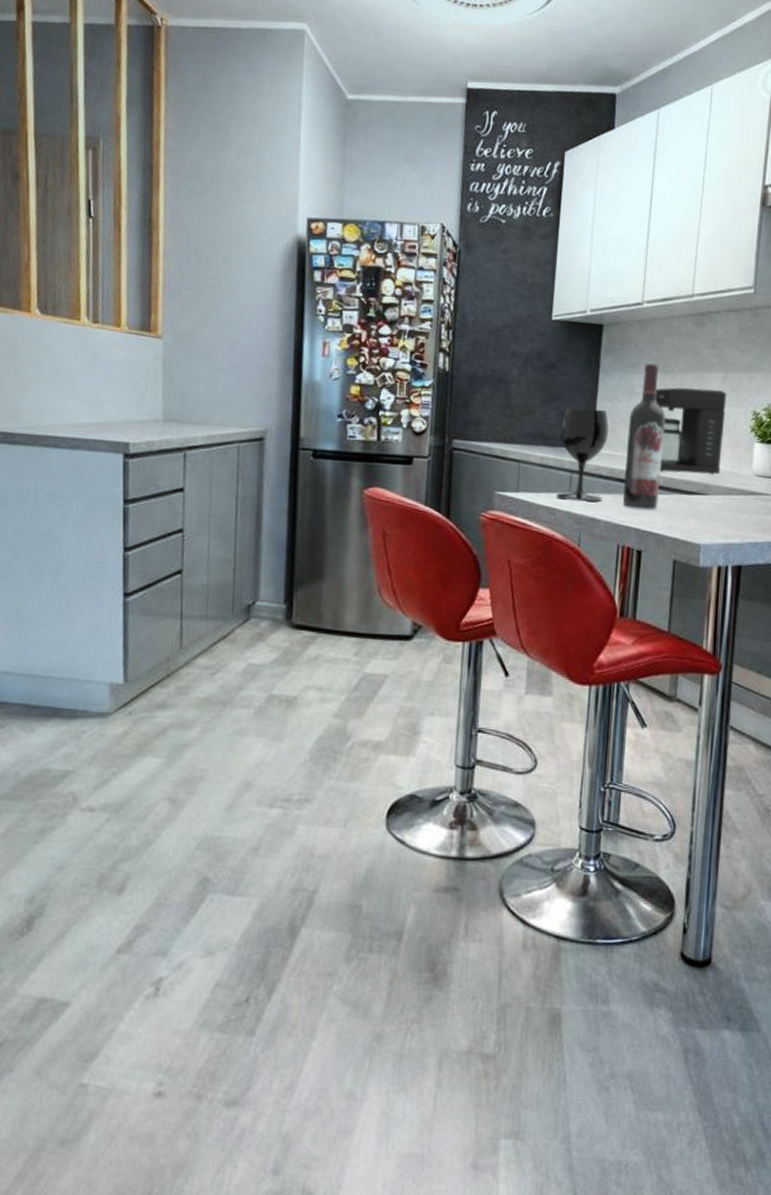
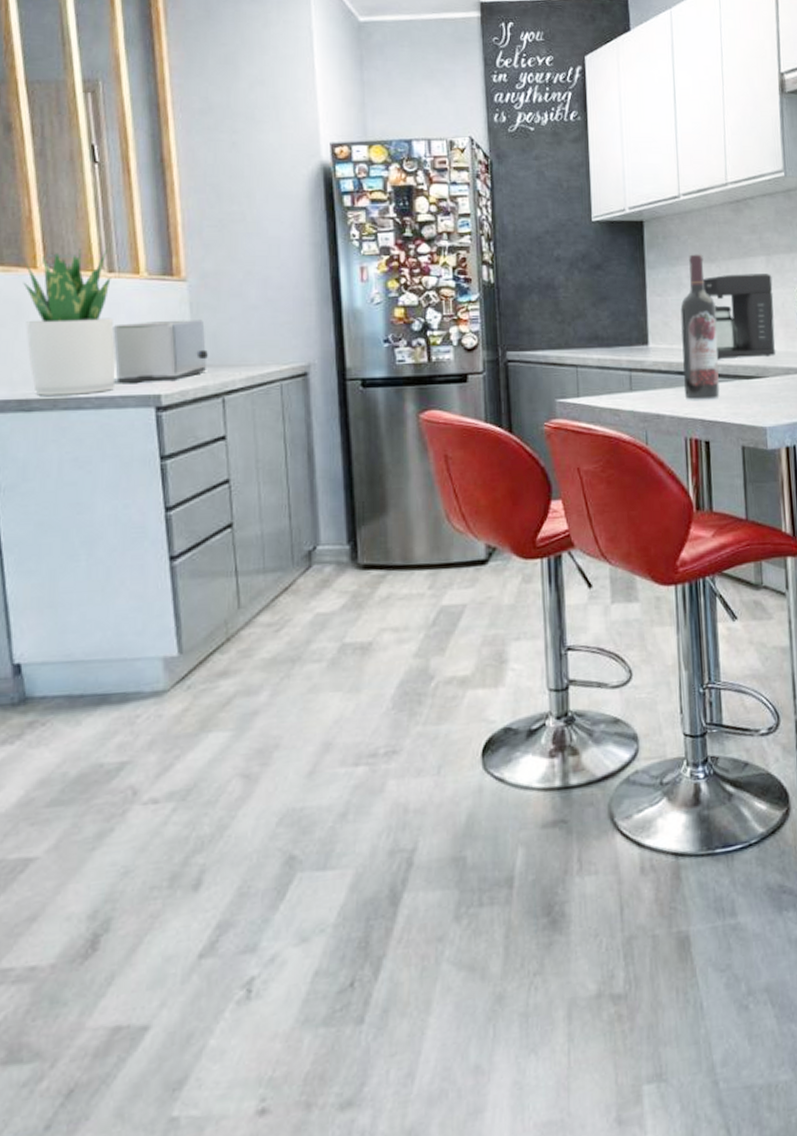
planter: none [16,298,95,435] -> present [23,247,116,396]
toaster: none [91,372,175,432] -> present [112,320,208,384]
wine glass: present [556,407,609,502] -> none [614,306,665,399]

